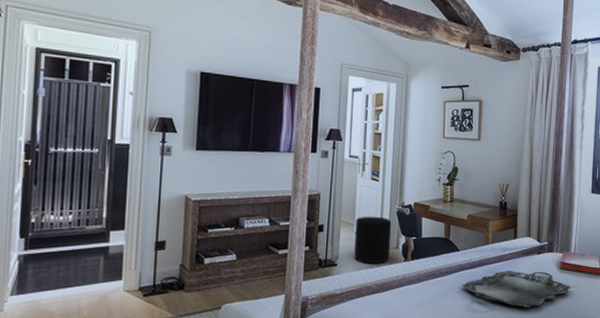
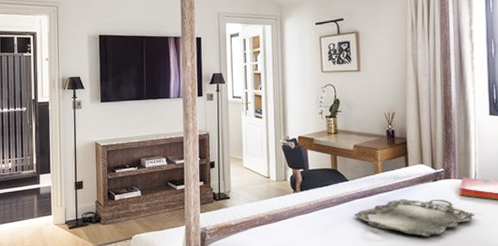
stool: present [354,216,392,264] -> none [244,151,280,196]

